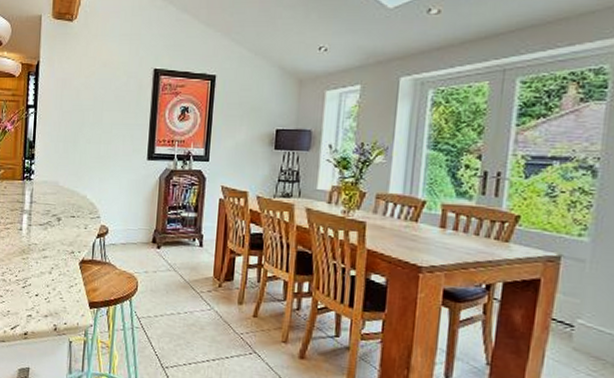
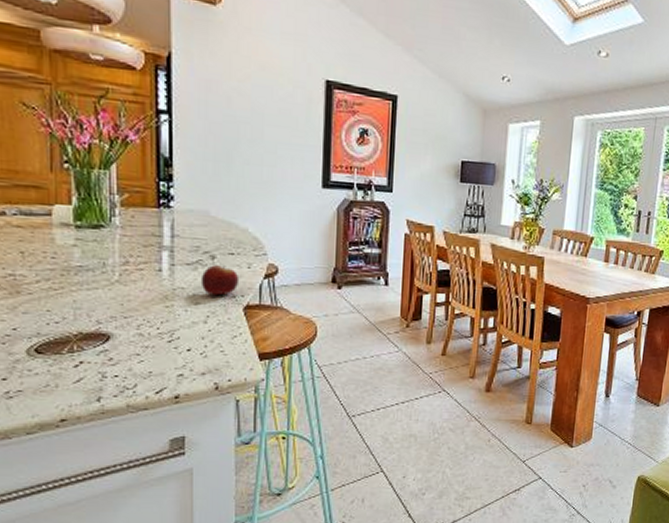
fruit: none [49,225,78,251] -> present [200,265,240,296]

